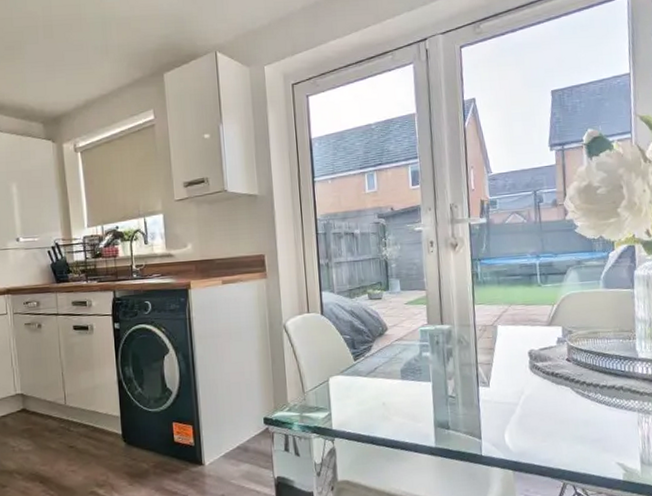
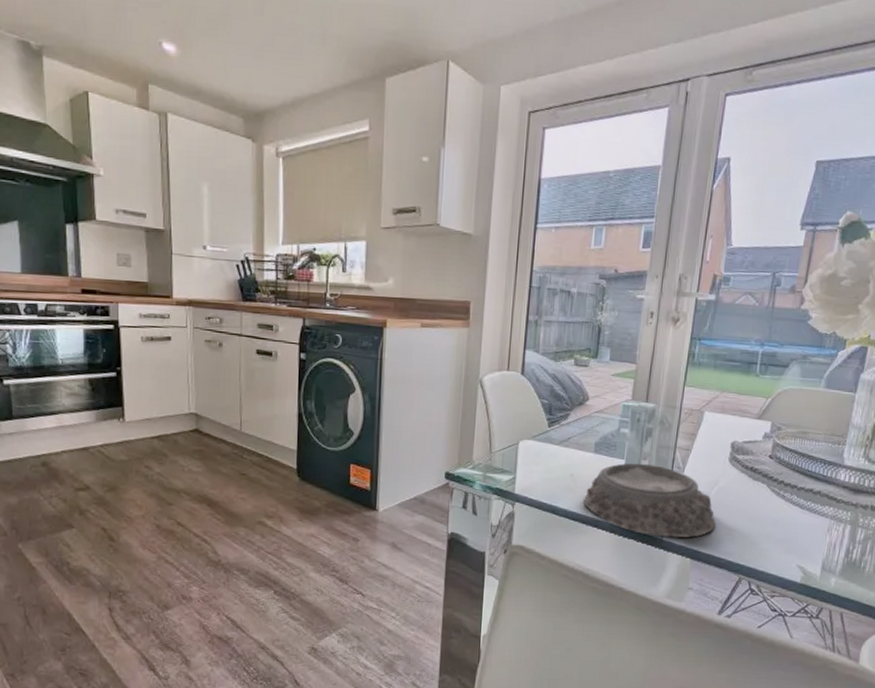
mortar: none [399,383,530,453] -> present [584,463,716,538]

